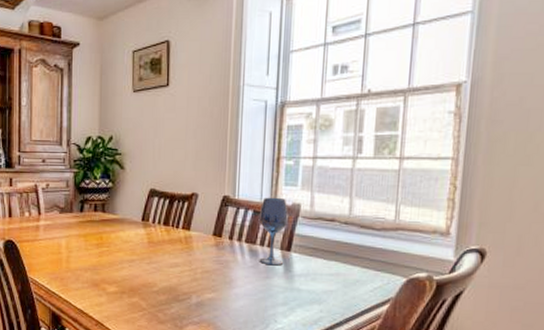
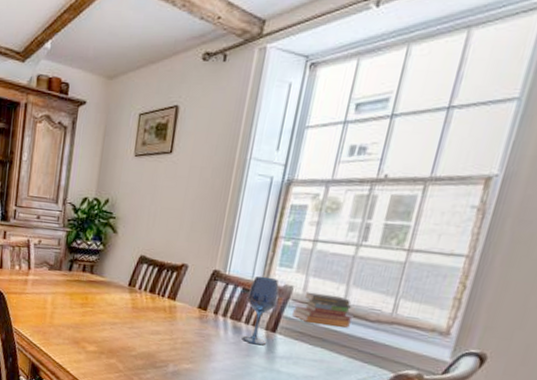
books: none [304,207,359,239] -> present [292,291,353,328]

